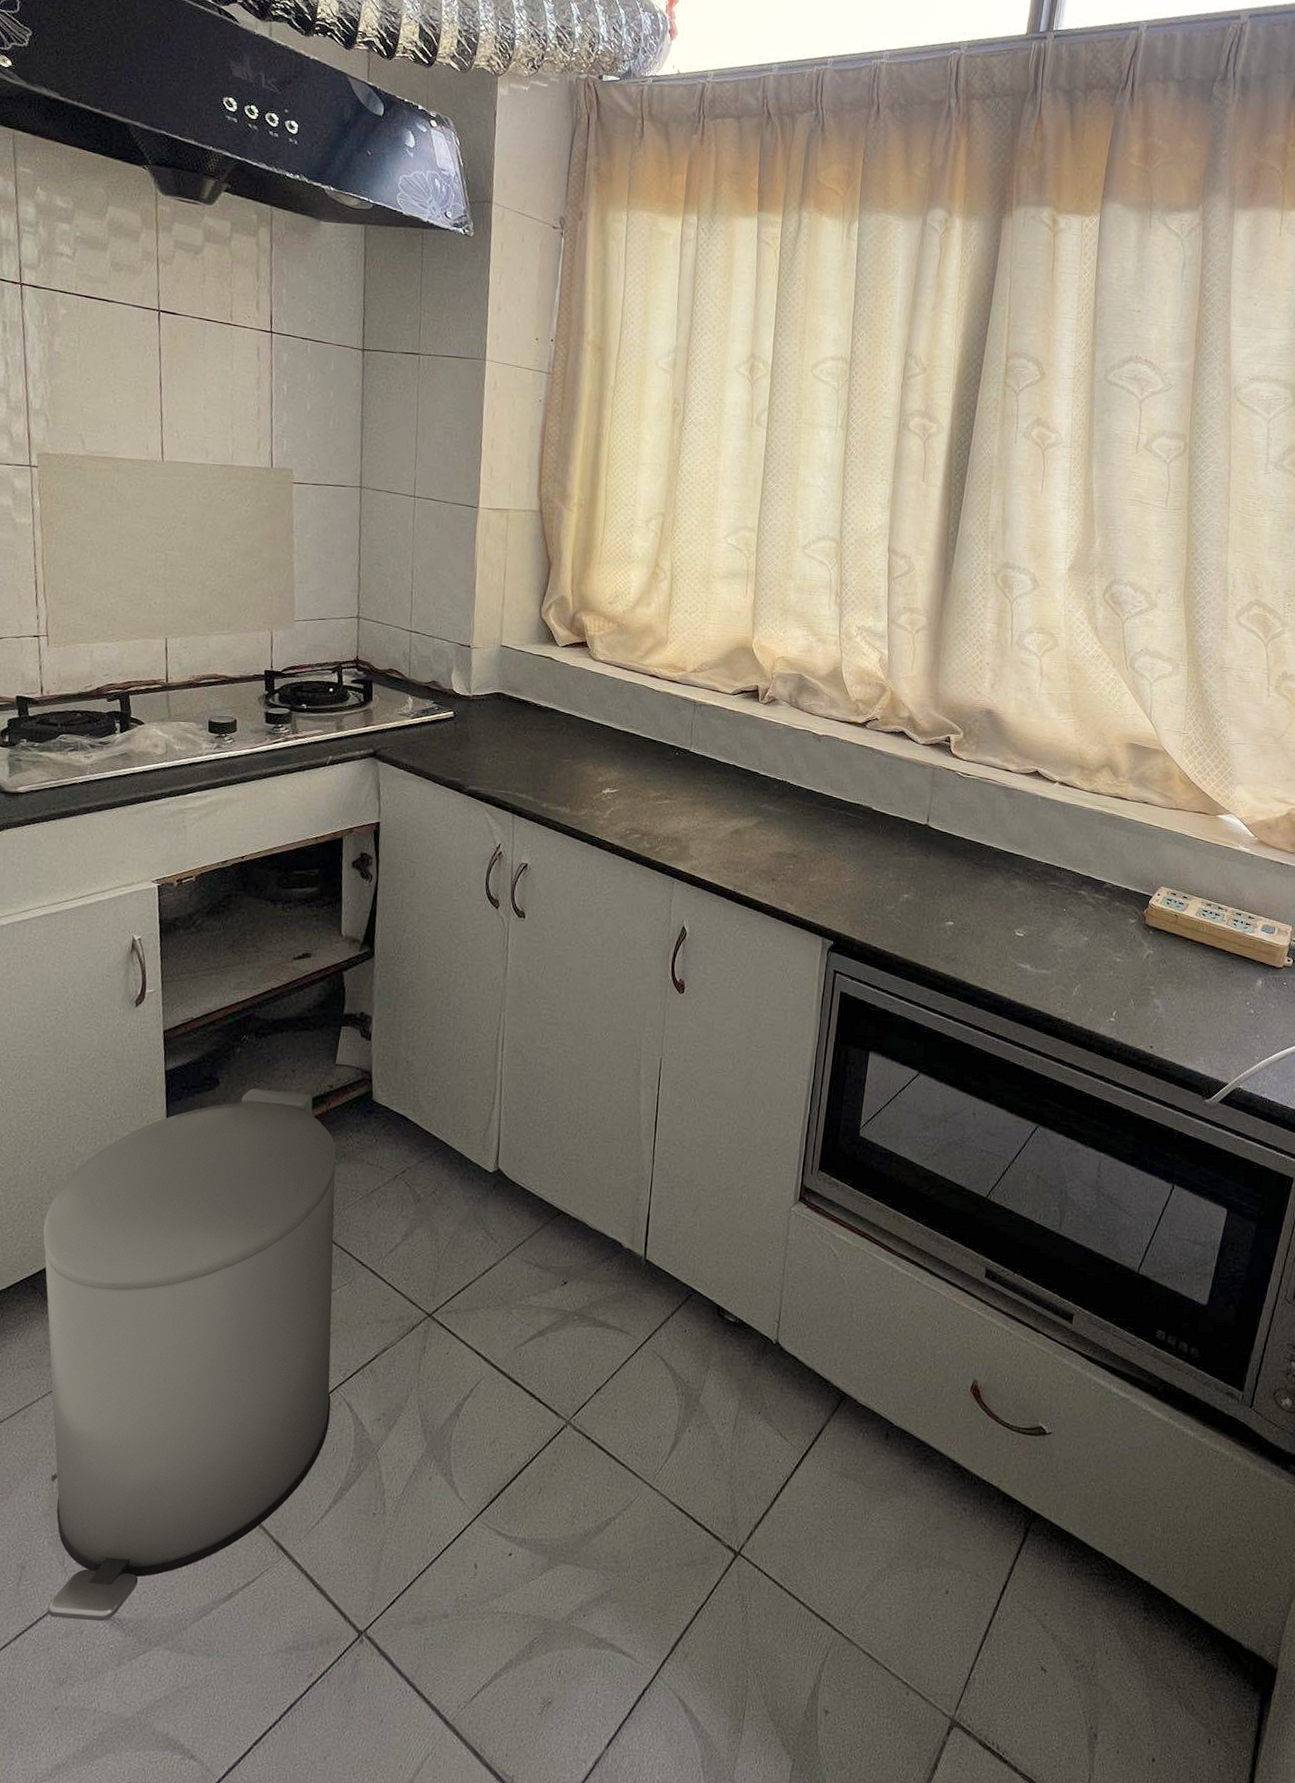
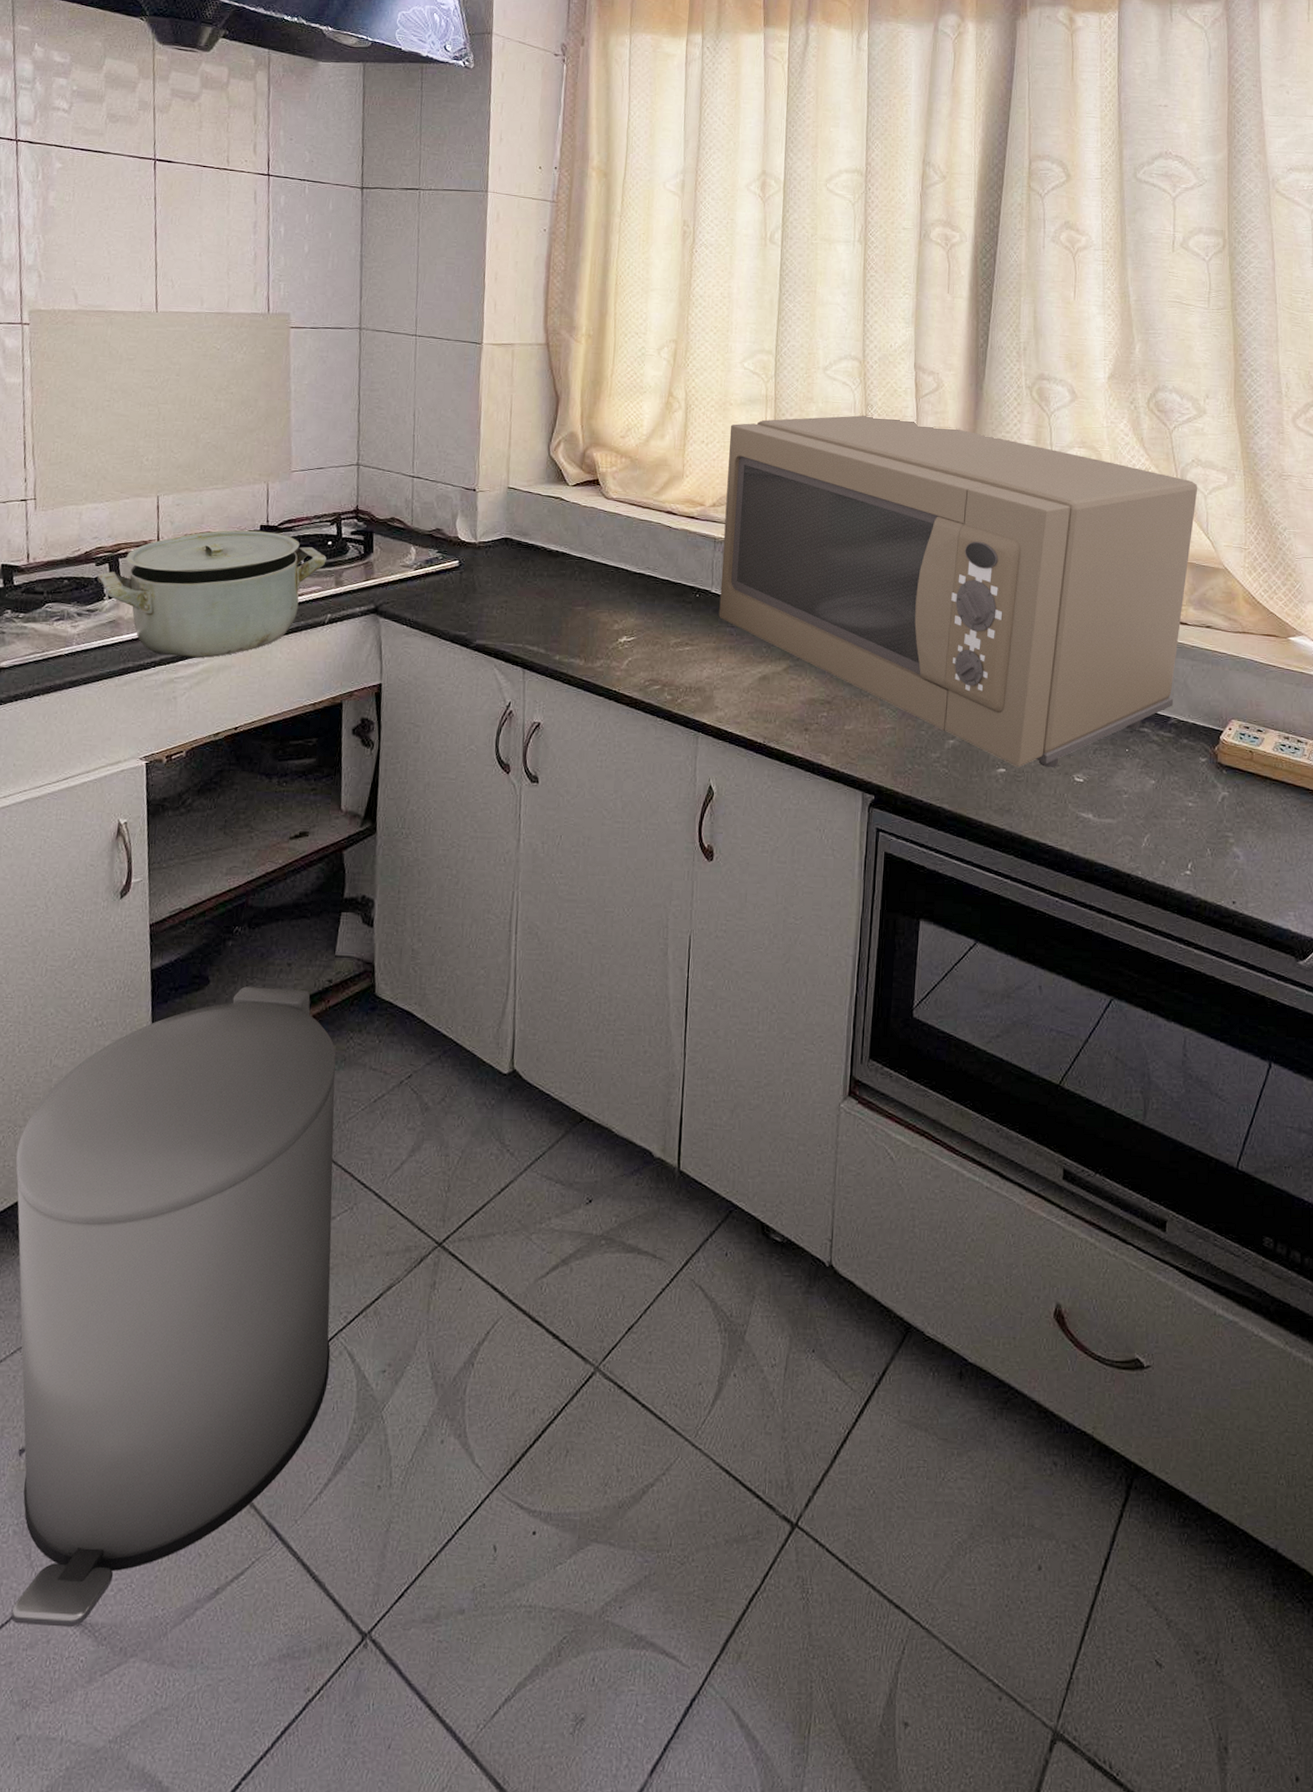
saucepan: none [108,673,328,792] -> present [97,530,327,658]
microwave: none [696,593,1145,923] -> present [719,415,1198,768]

